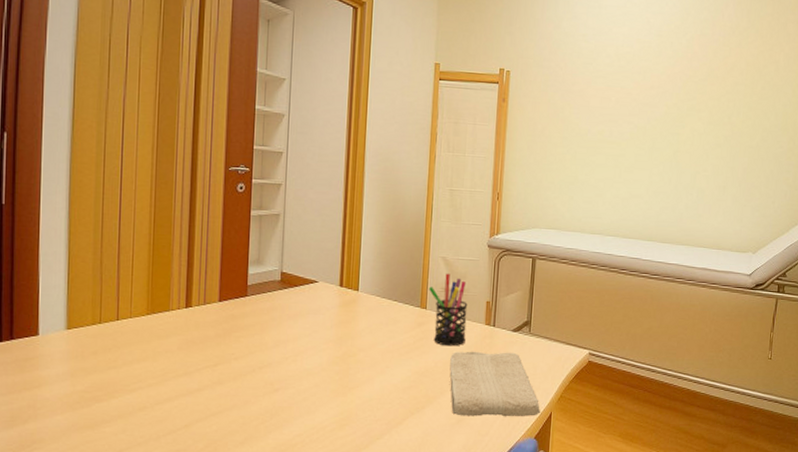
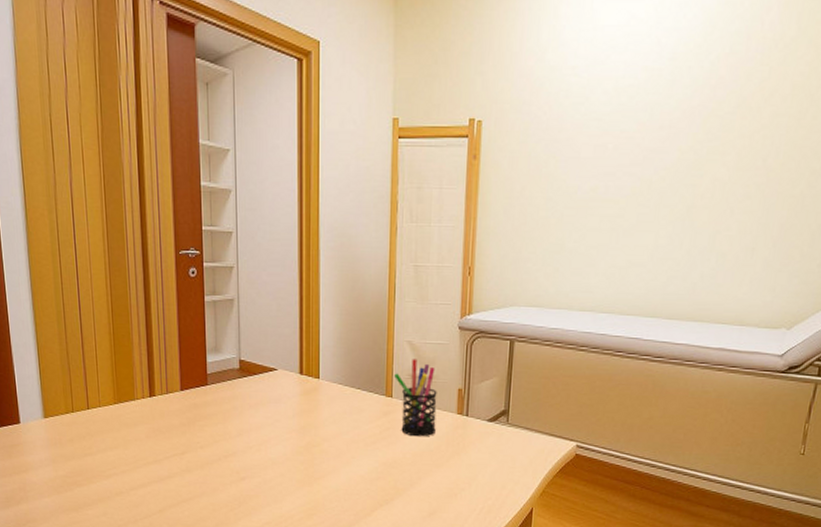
washcloth: present [449,351,541,417] -> none [419,442,521,512]

